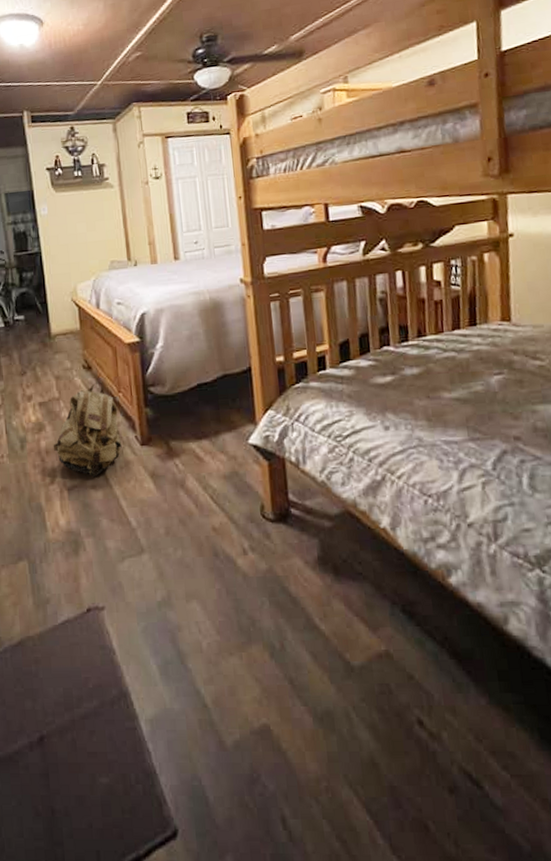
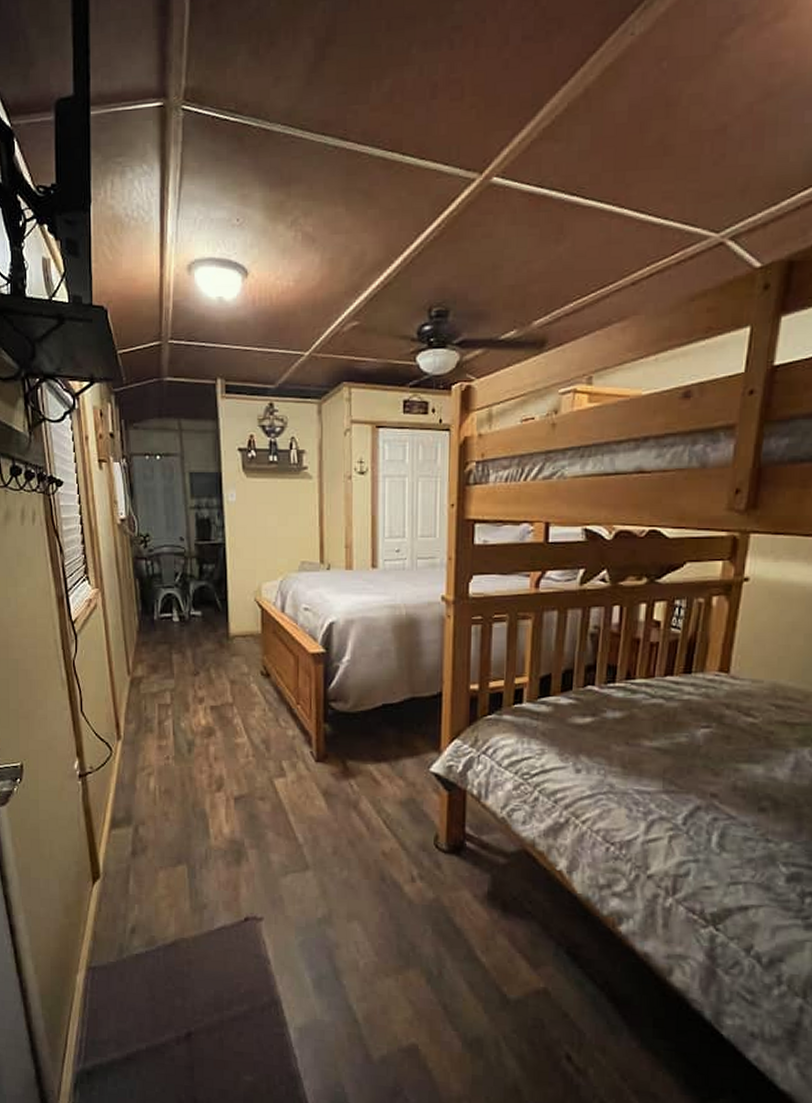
backpack: present [53,381,122,478] -> none [222,691,295,789]

